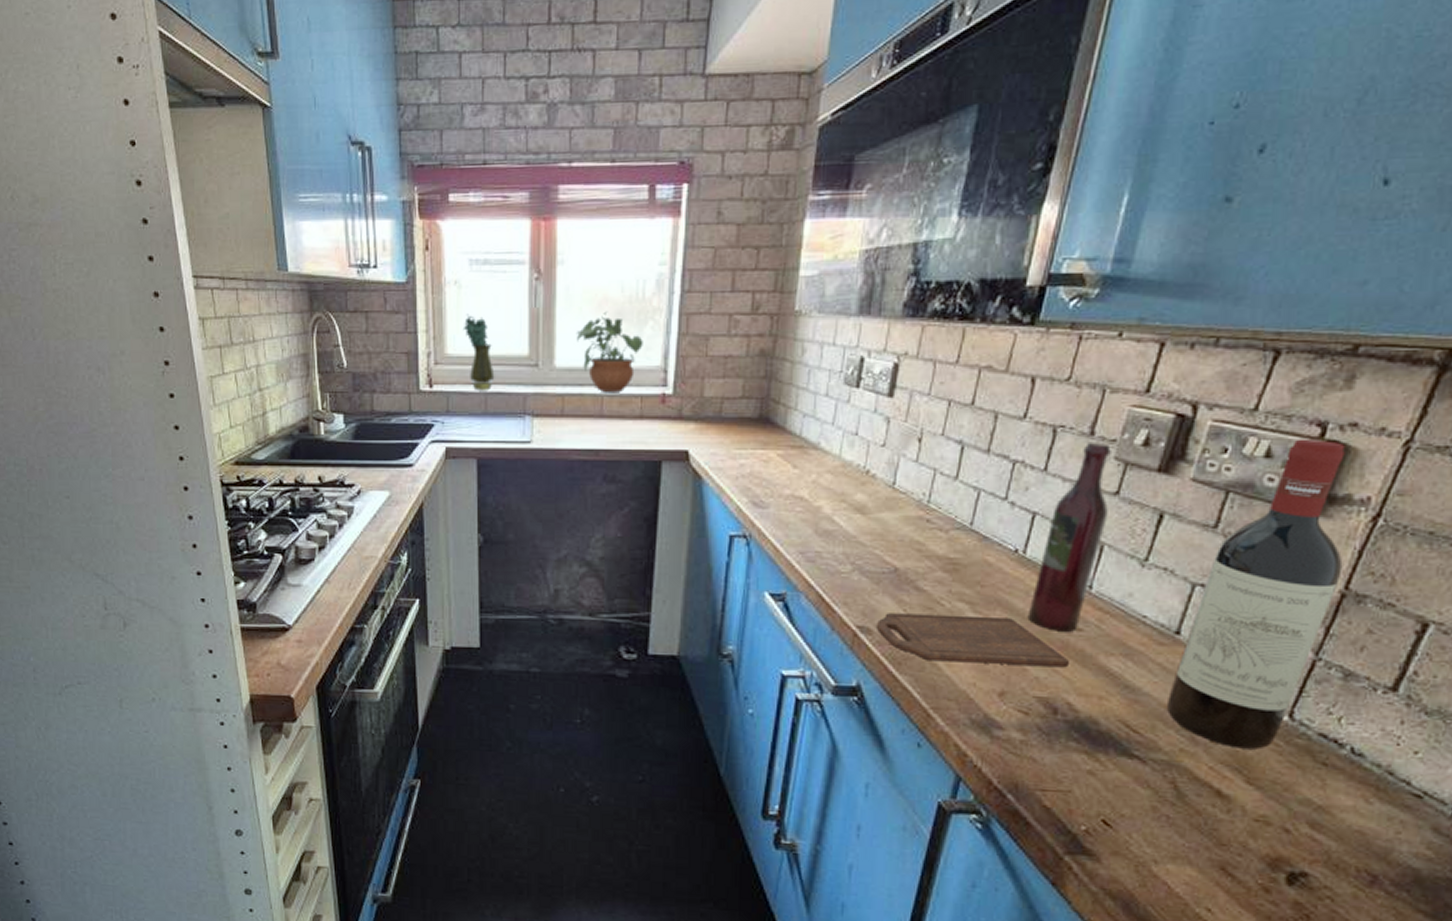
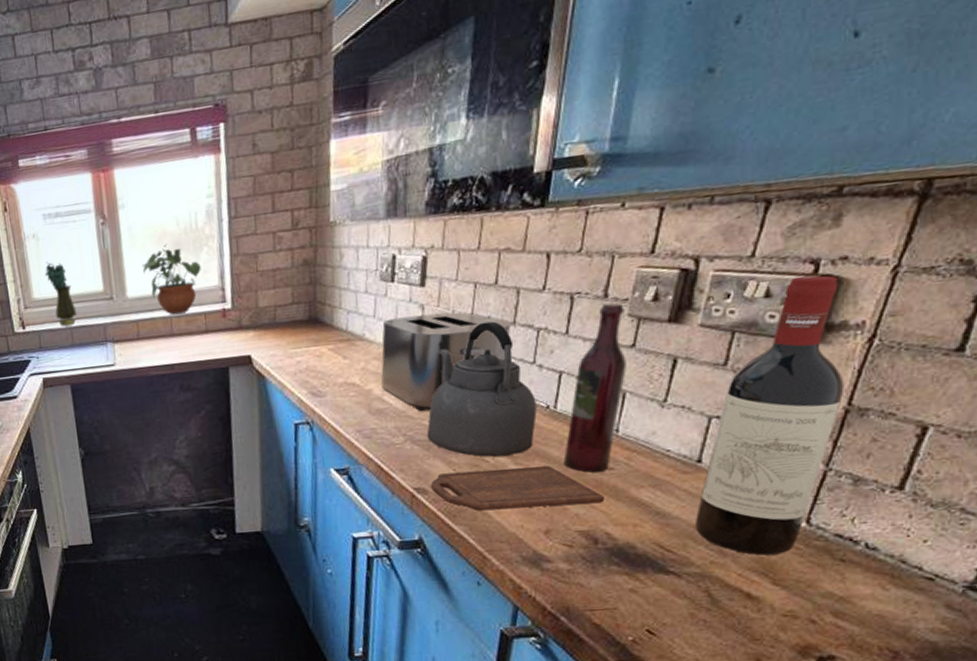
toaster: none [832,429,984,538] -> present [380,312,511,411]
kettle: none [877,446,1004,602] -> present [426,321,537,457]

